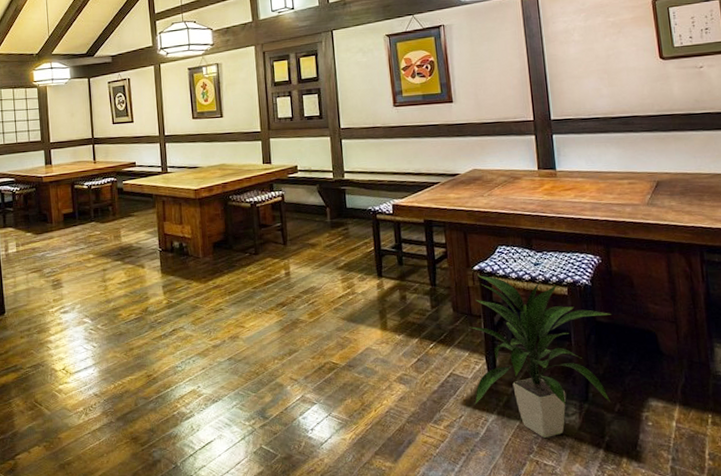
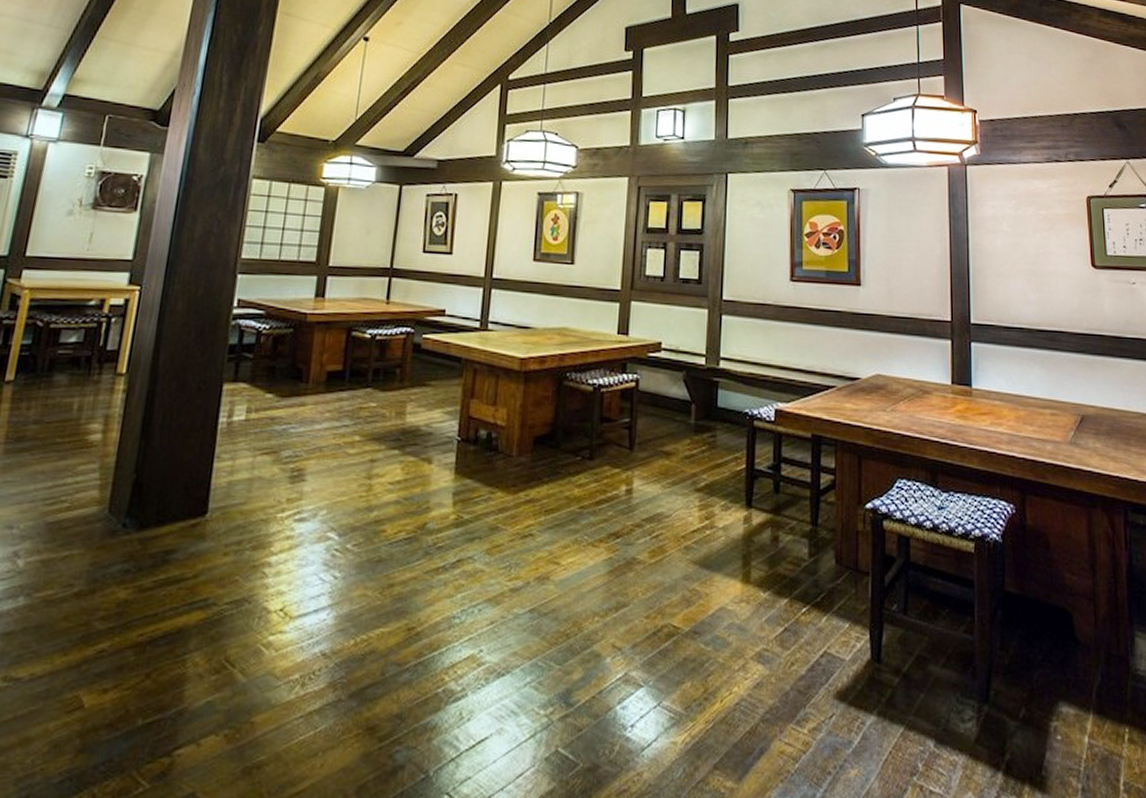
indoor plant: present [469,275,611,438] -> none [852,516,1022,752]

